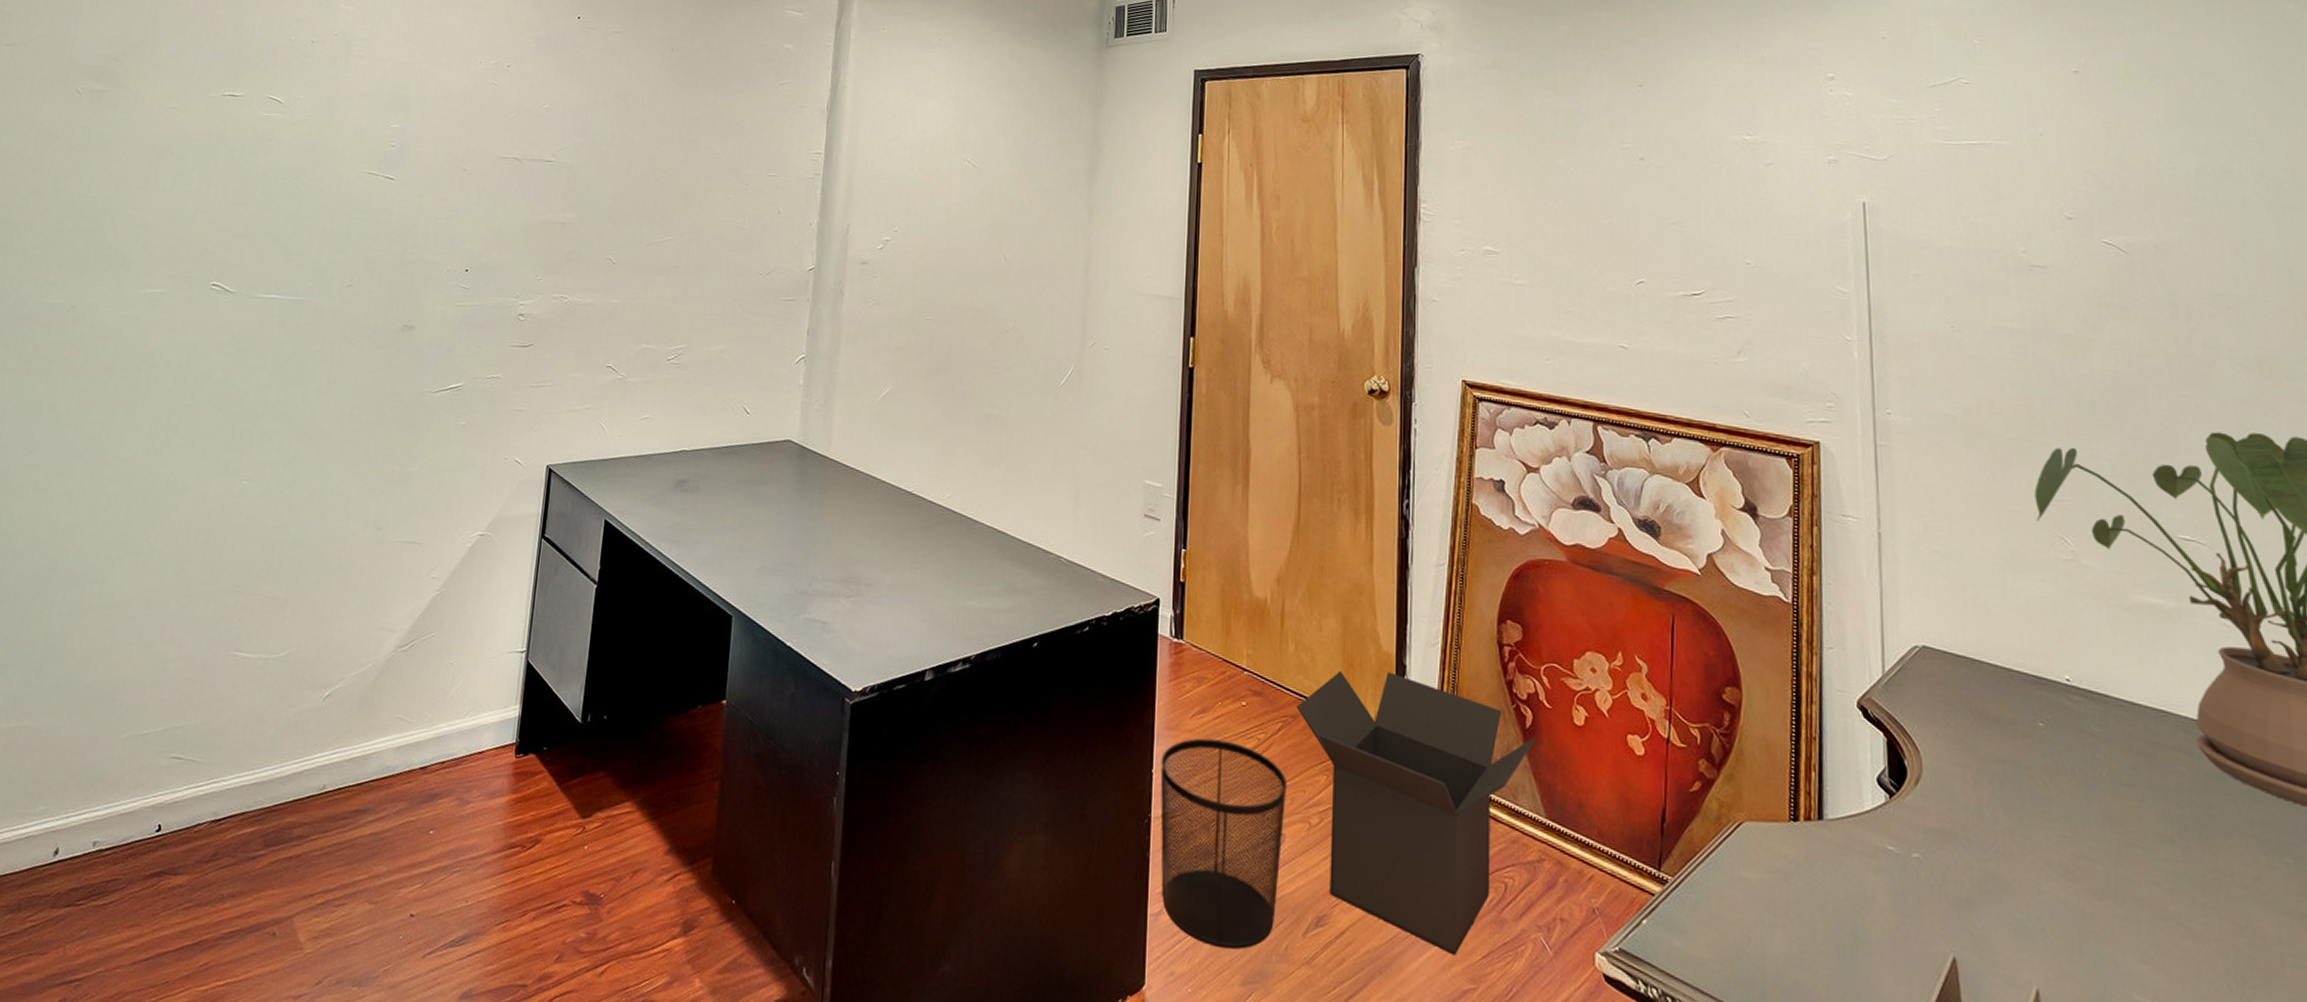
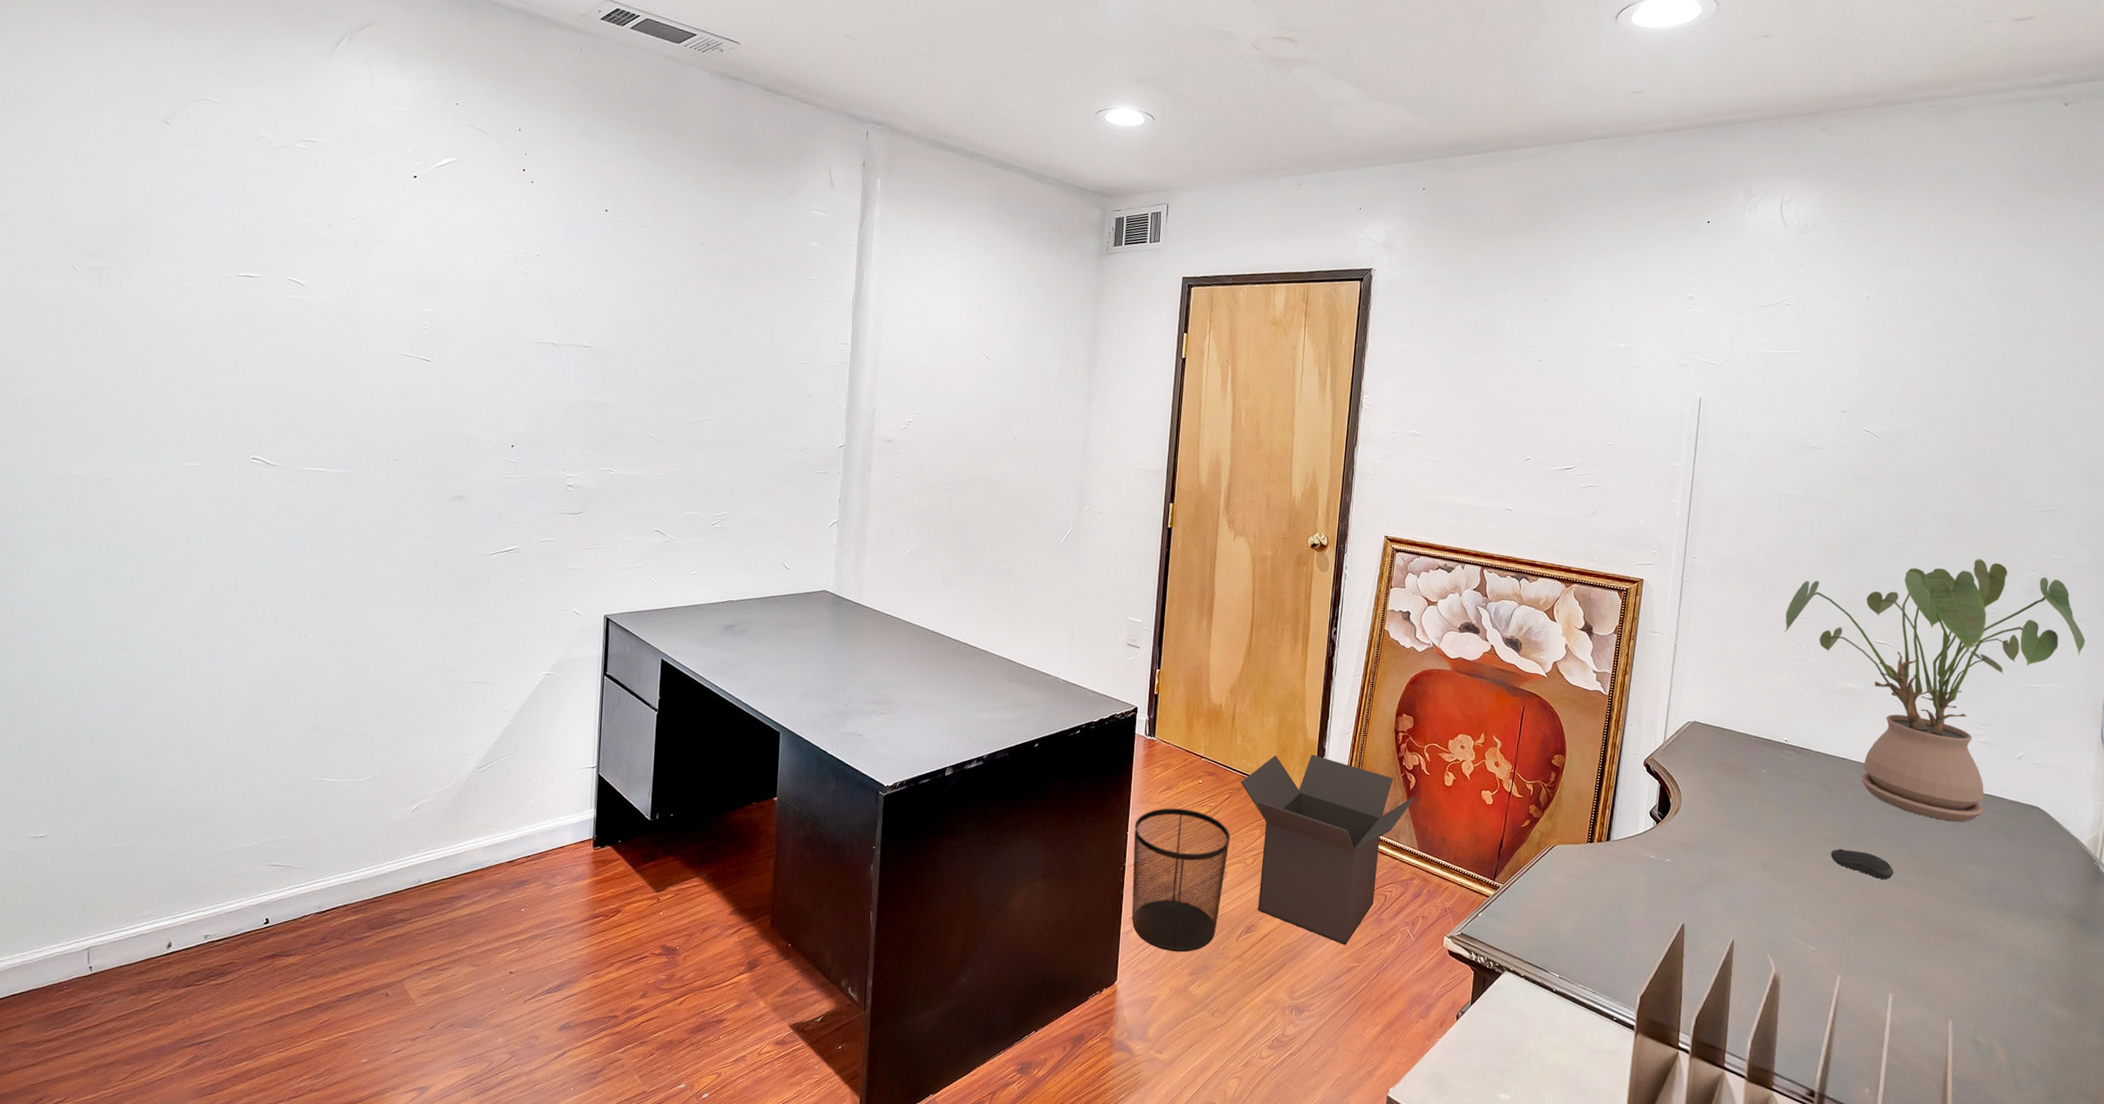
computer mouse: none [2170,853,2281,907] -> present [1831,849,1894,879]

